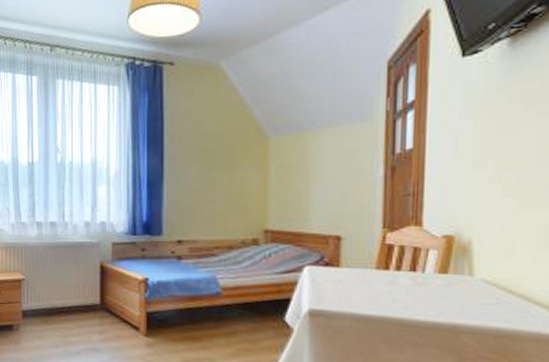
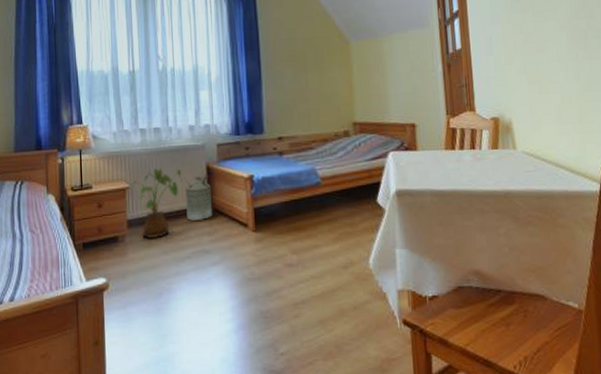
house plant: none [26,263,76,331] -> present [130,167,183,238]
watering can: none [77,272,104,318] -> present [184,174,212,221]

